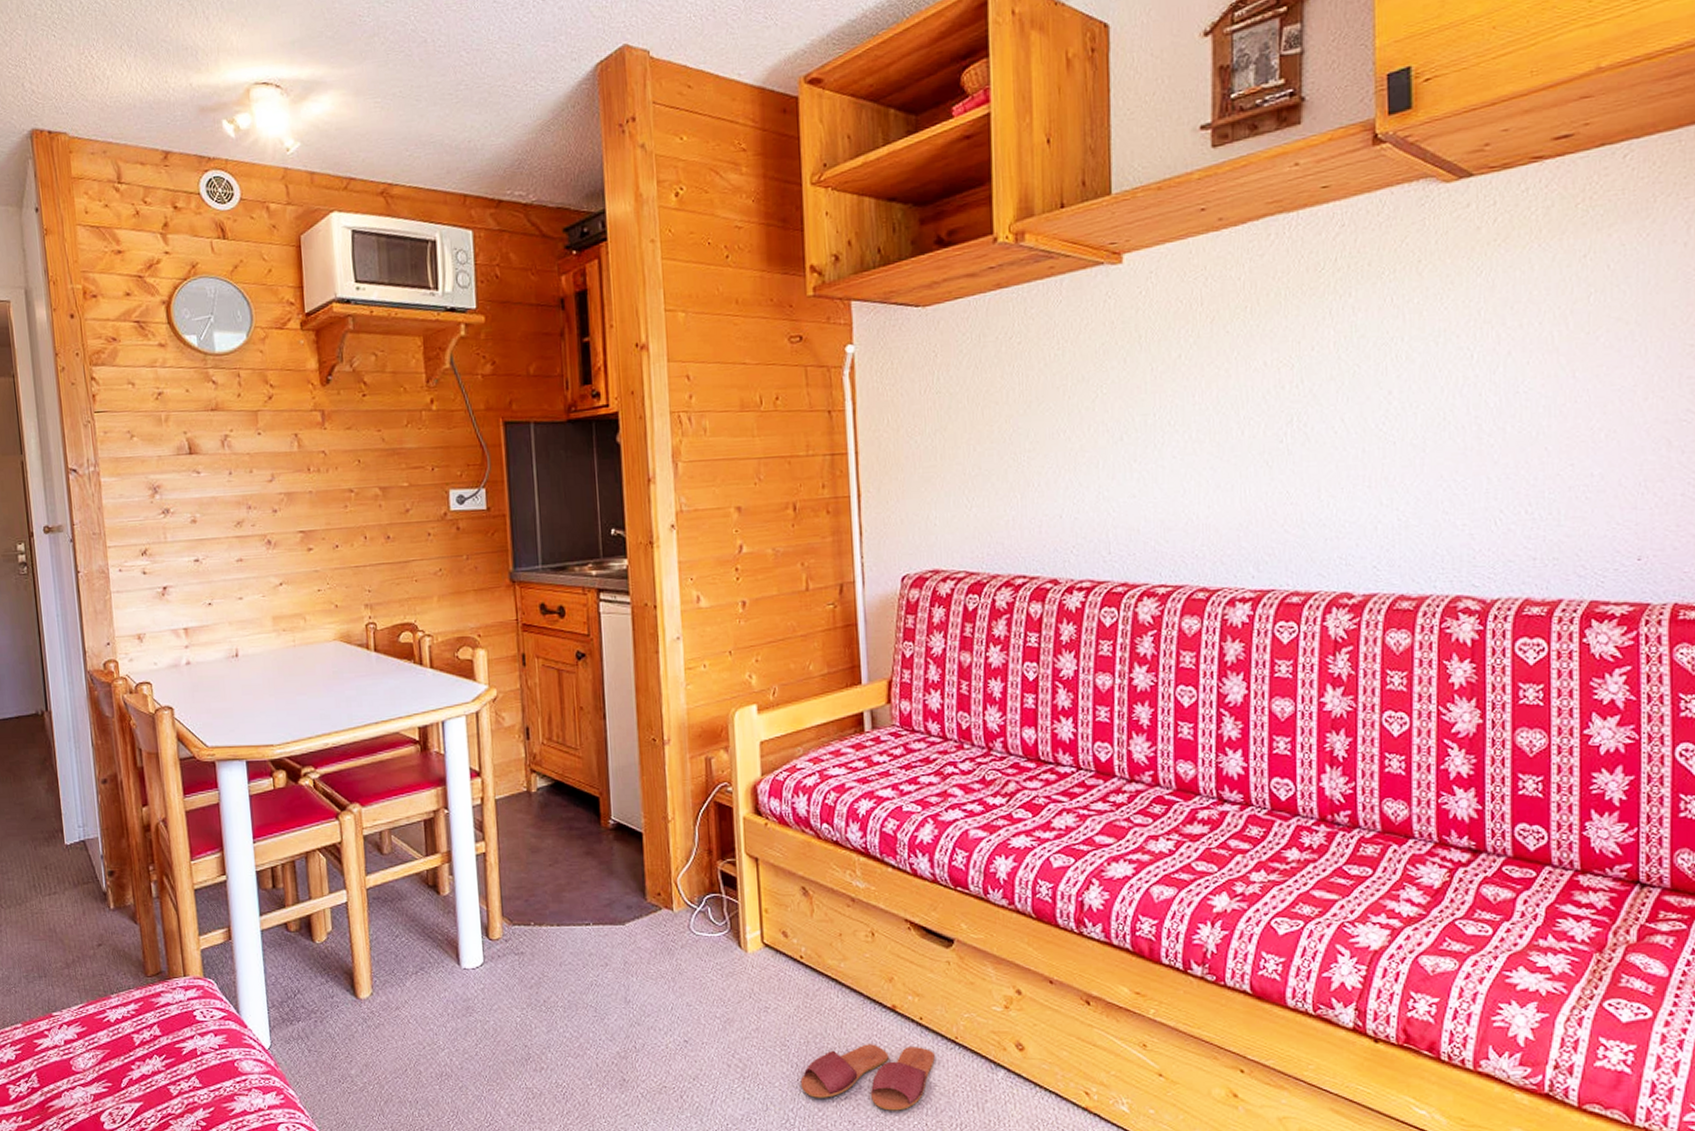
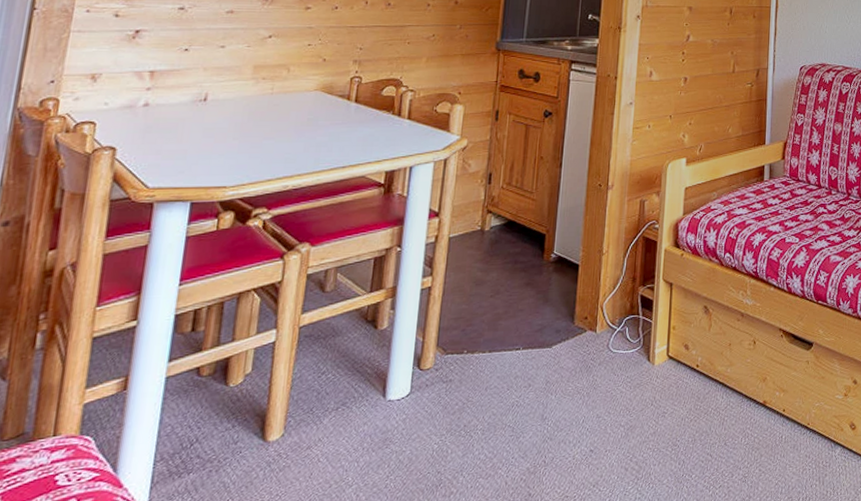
slippers: present [800,1044,935,1111] -> none [684,434,791,494]

